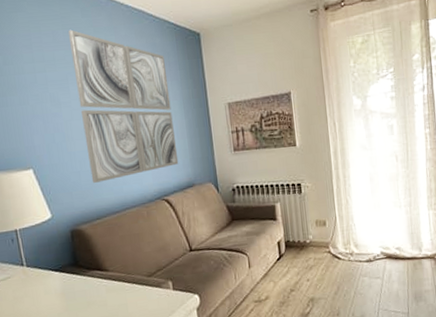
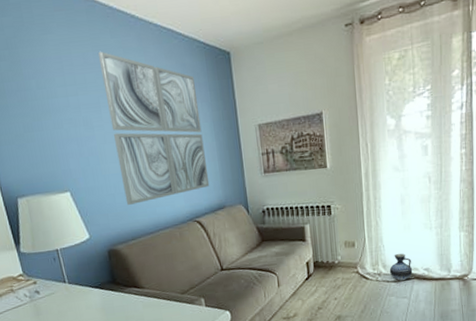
ceramic jug: none [361,232,385,260] -> present [389,253,413,281]

